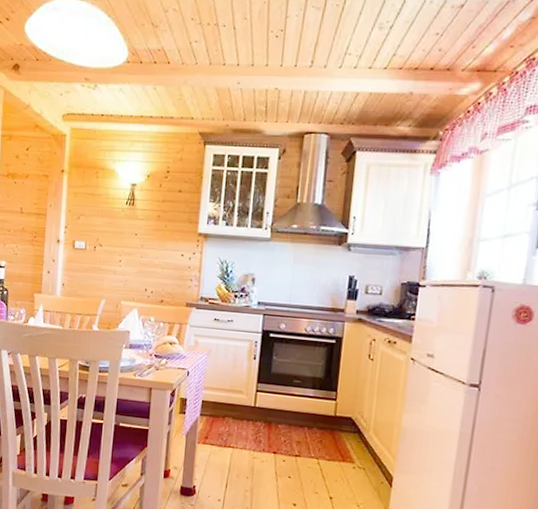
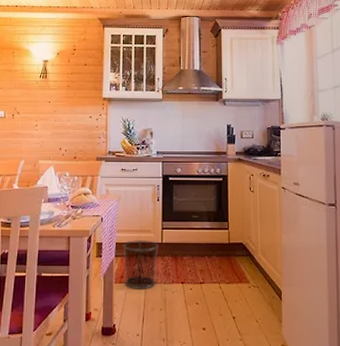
waste bin: none [209,400,251,455] -> present [123,240,159,290]

